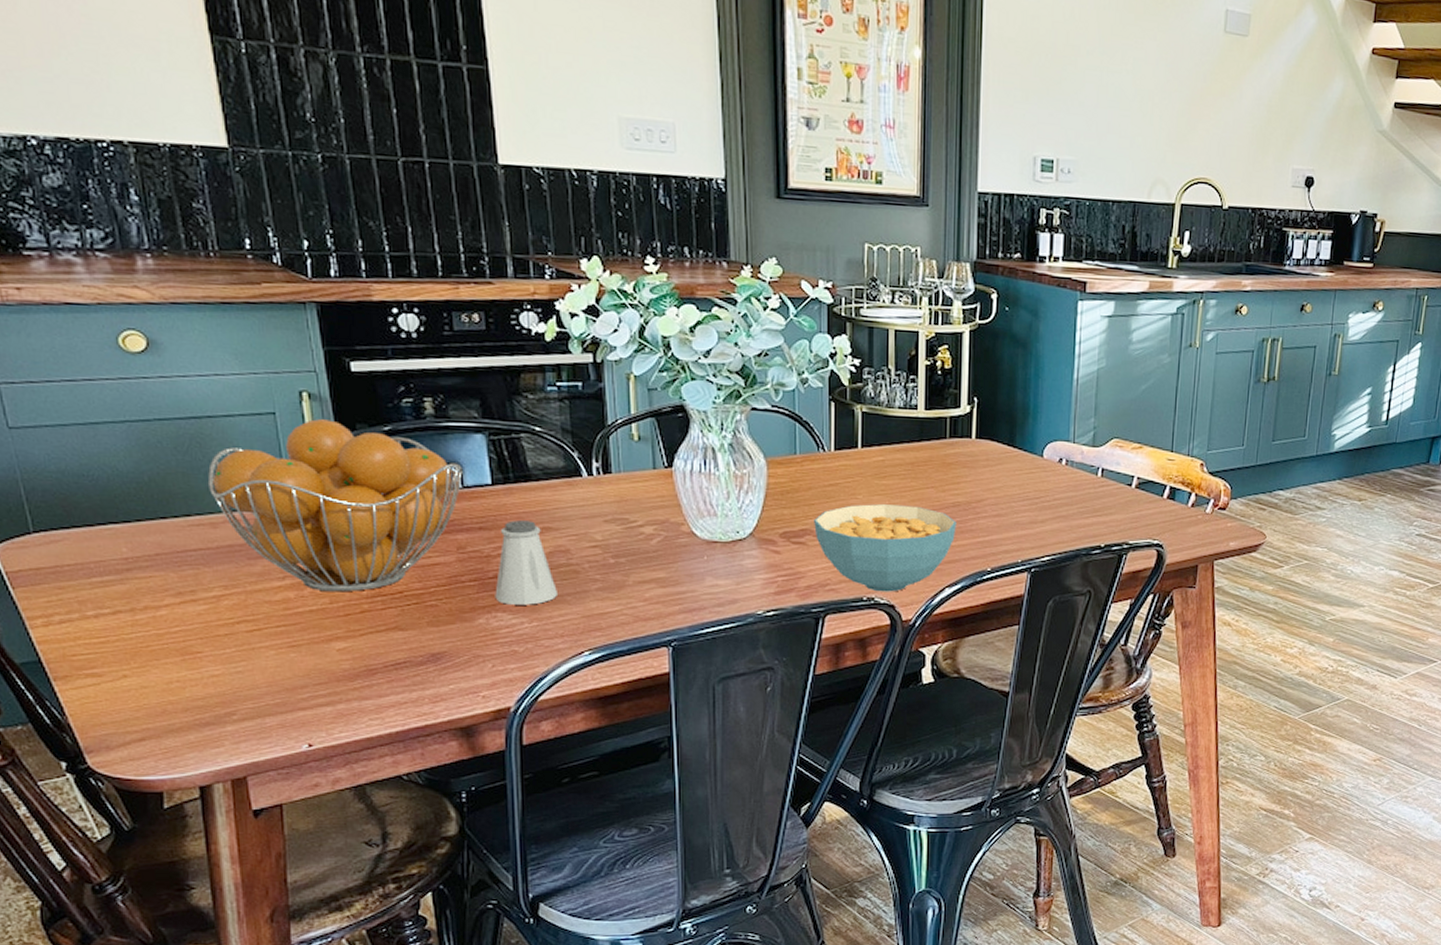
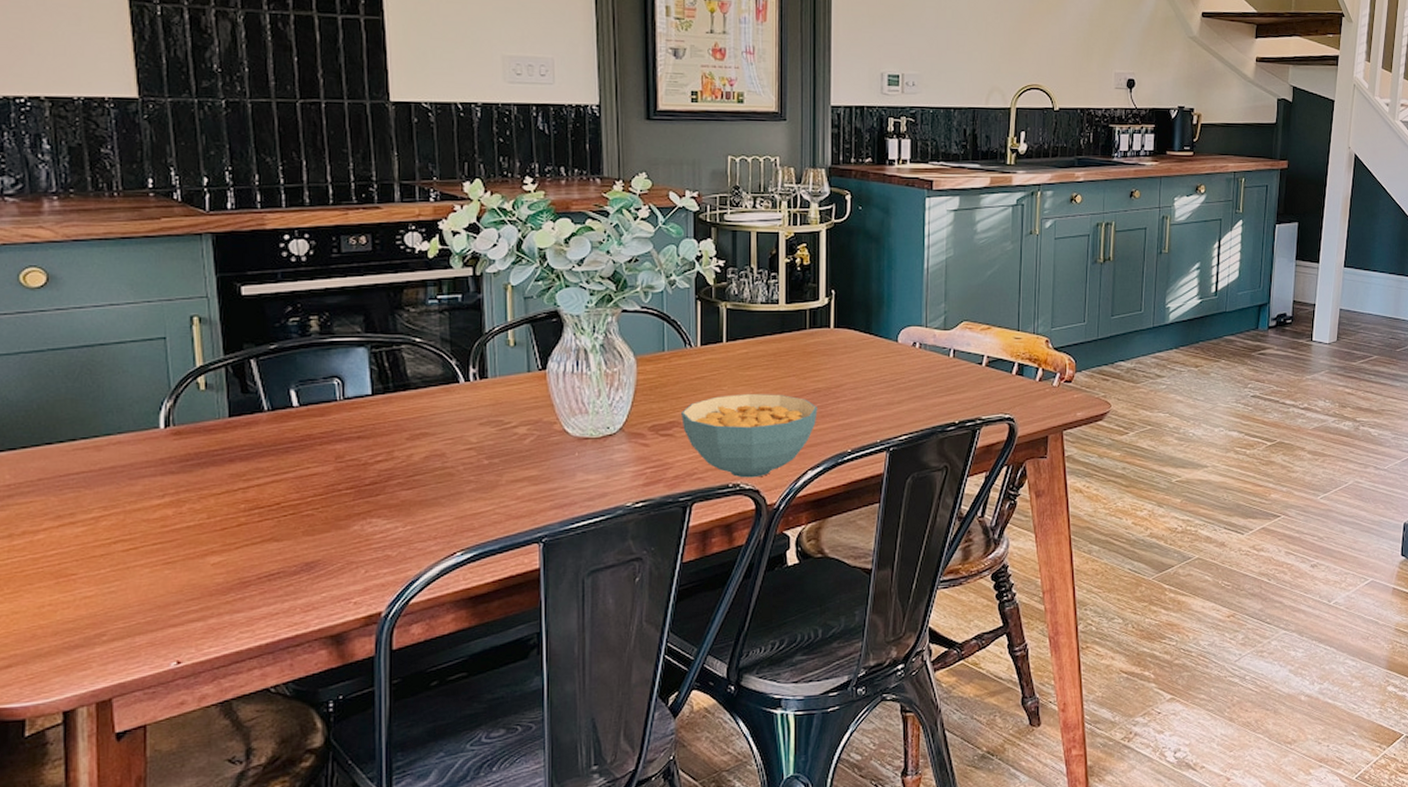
fruit basket: present [207,419,463,592] -> none [95,341,344,507]
saltshaker: present [495,520,559,605] -> none [370,427,433,510]

